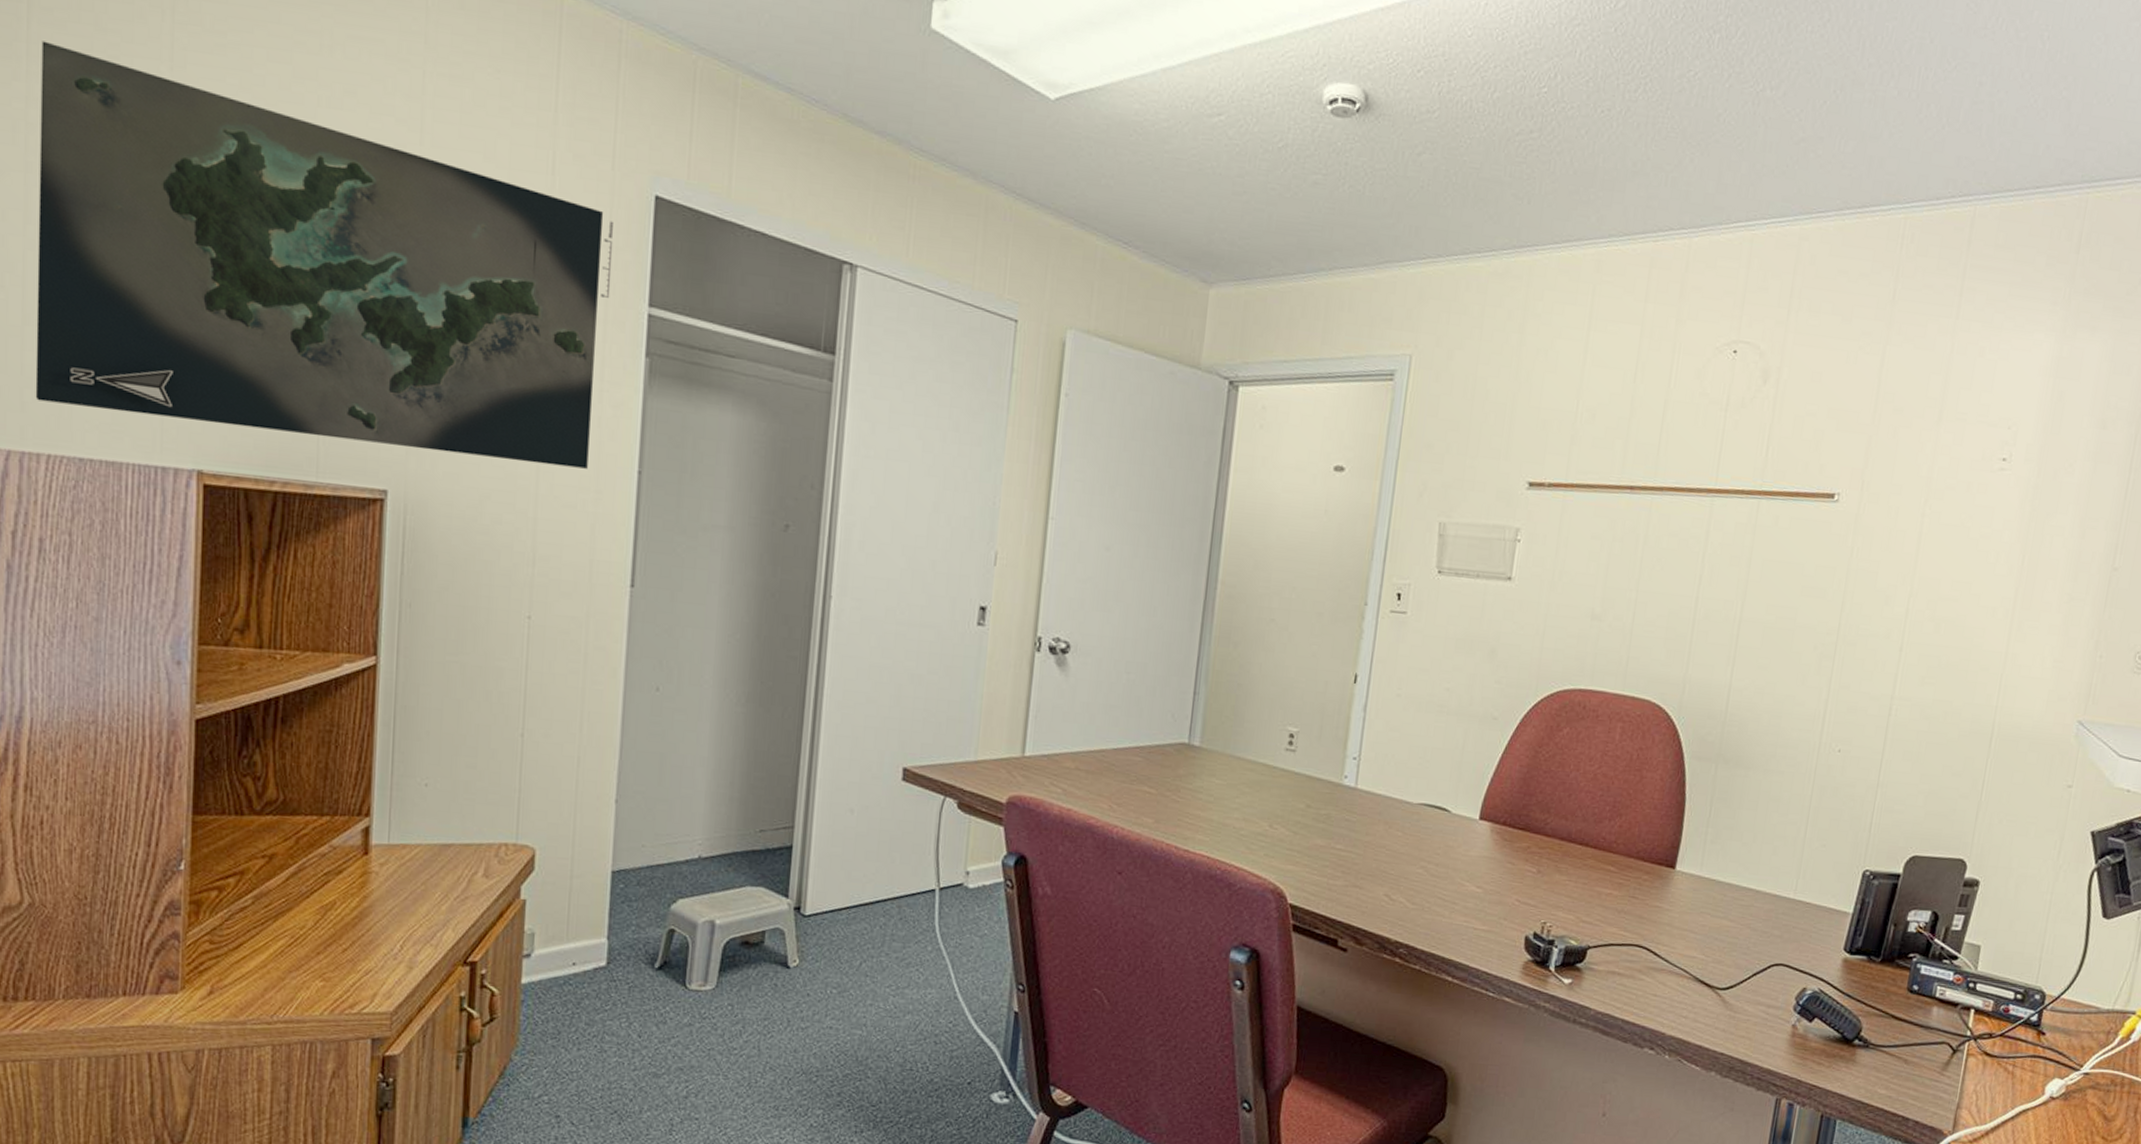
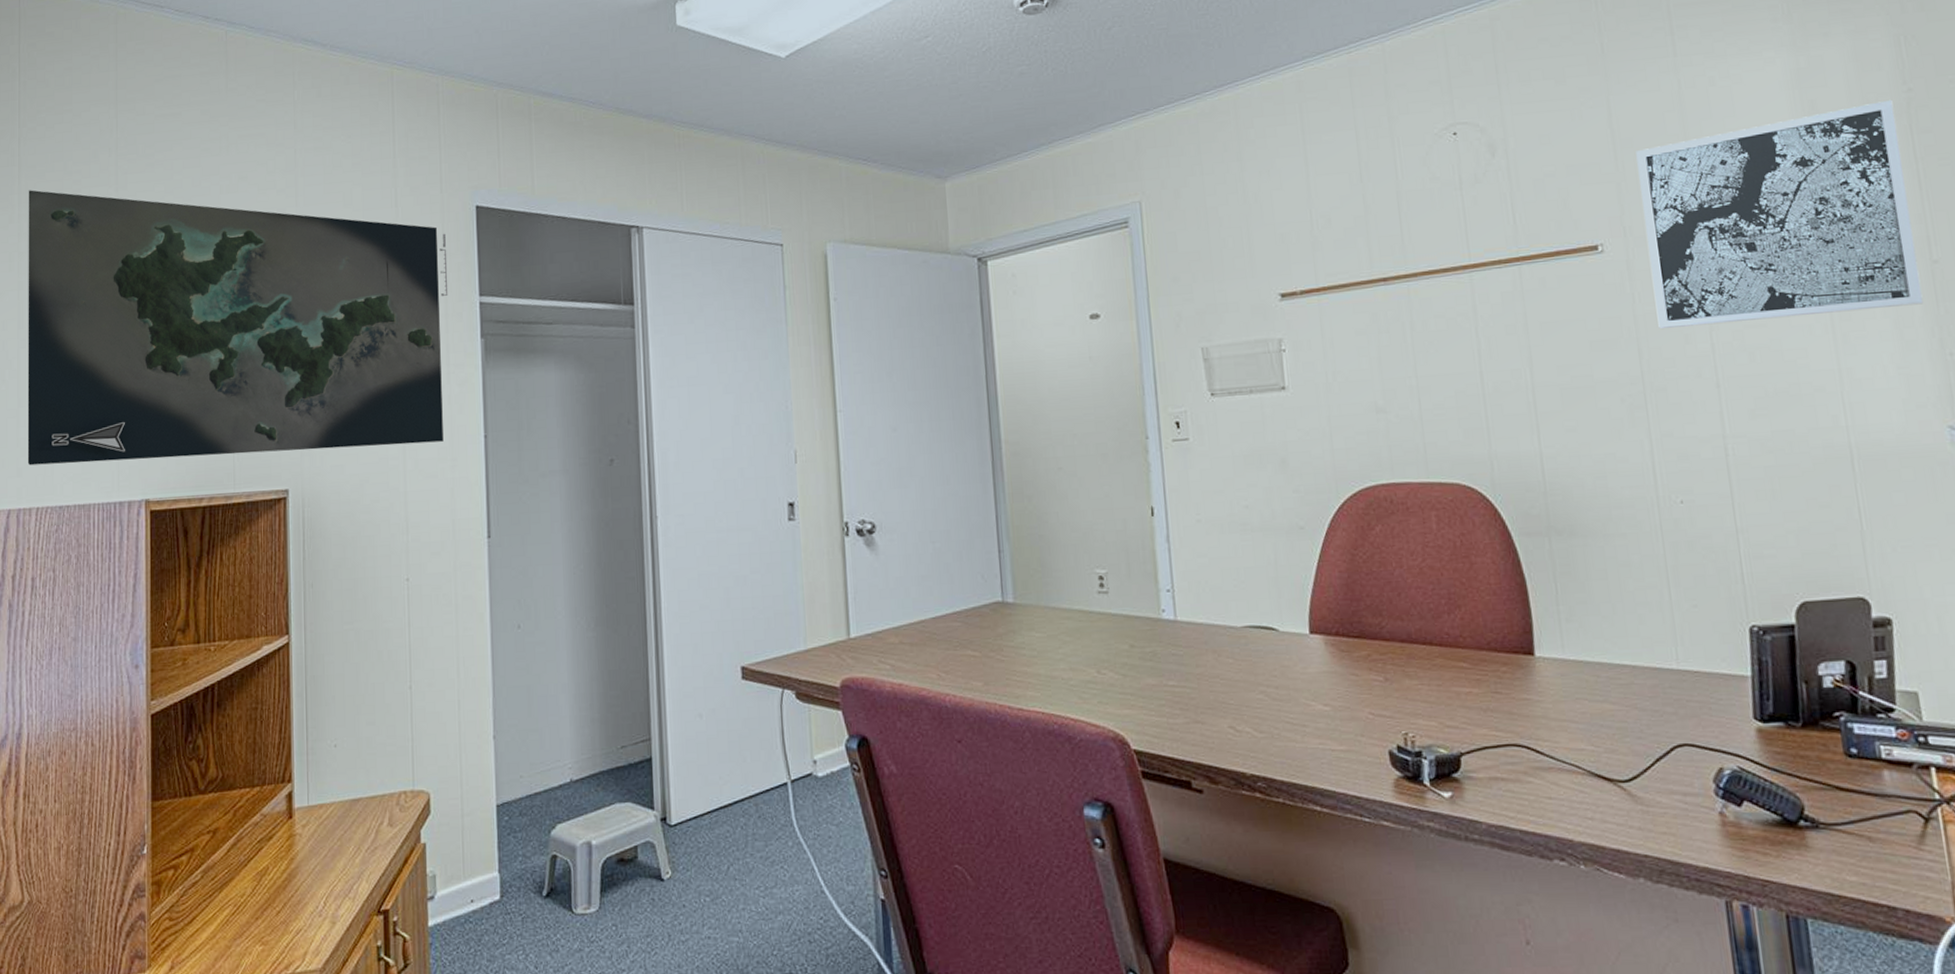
wall art: none [1866,406,2129,607] -> present [1636,99,1924,328]

